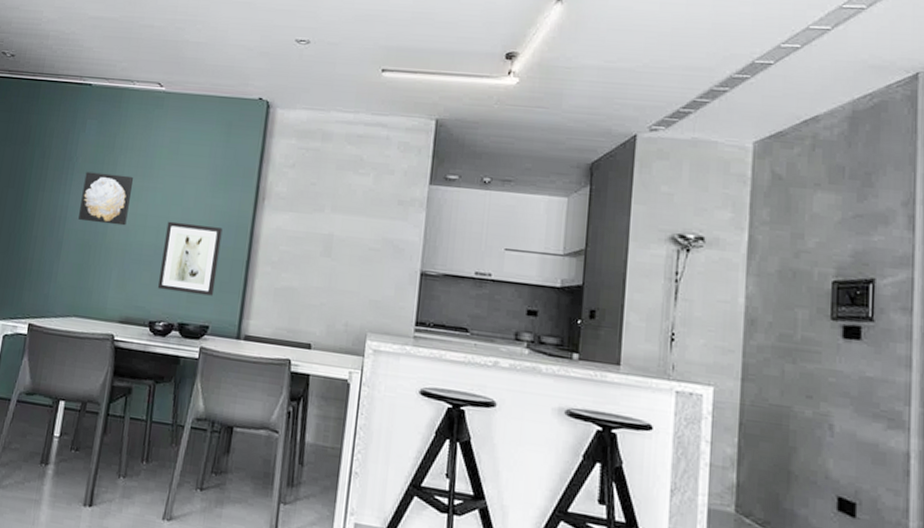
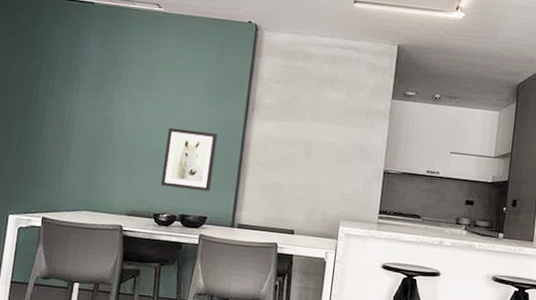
wall art: present [78,171,133,226] -> none [86,82,136,131]

